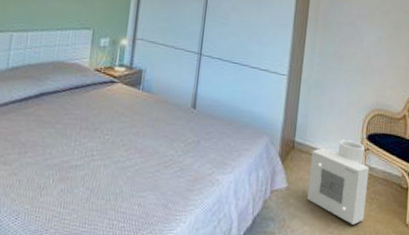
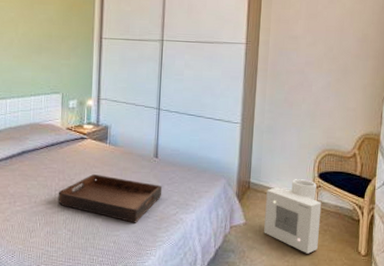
serving tray: none [77,124,199,183] -> present [58,174,163,223]

